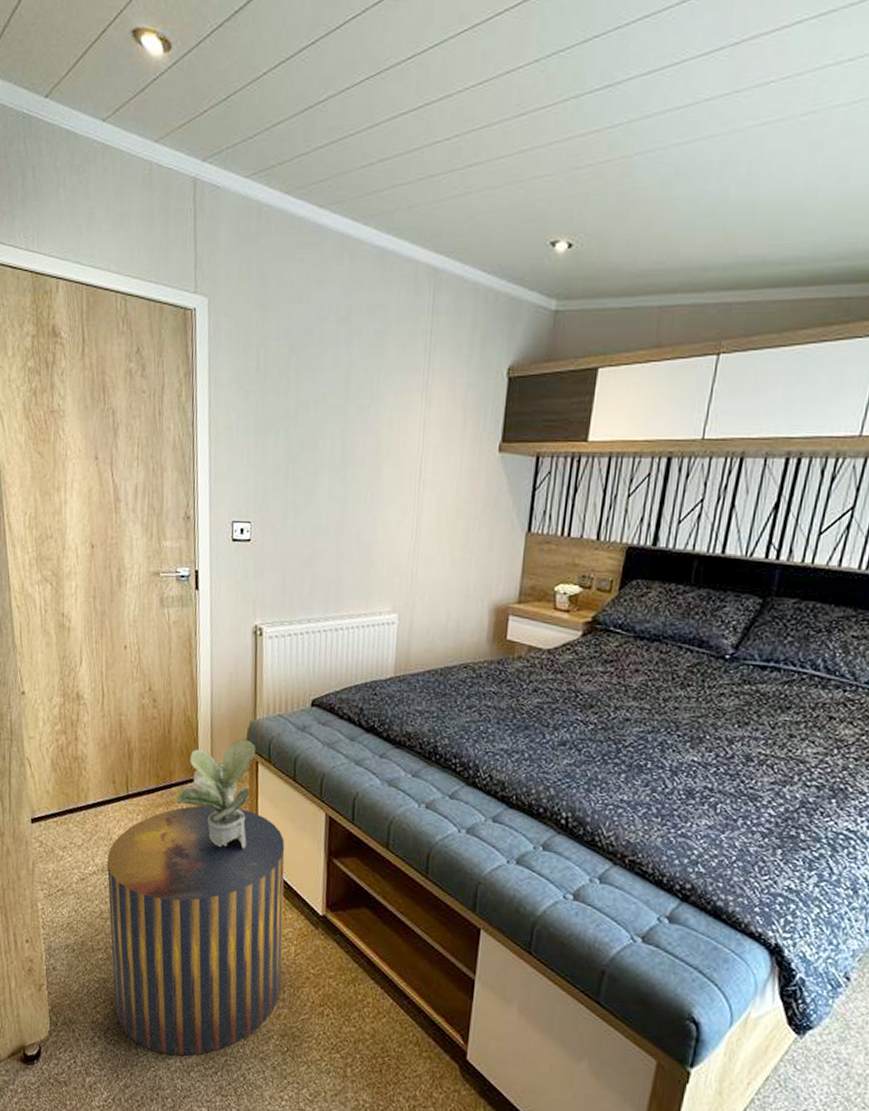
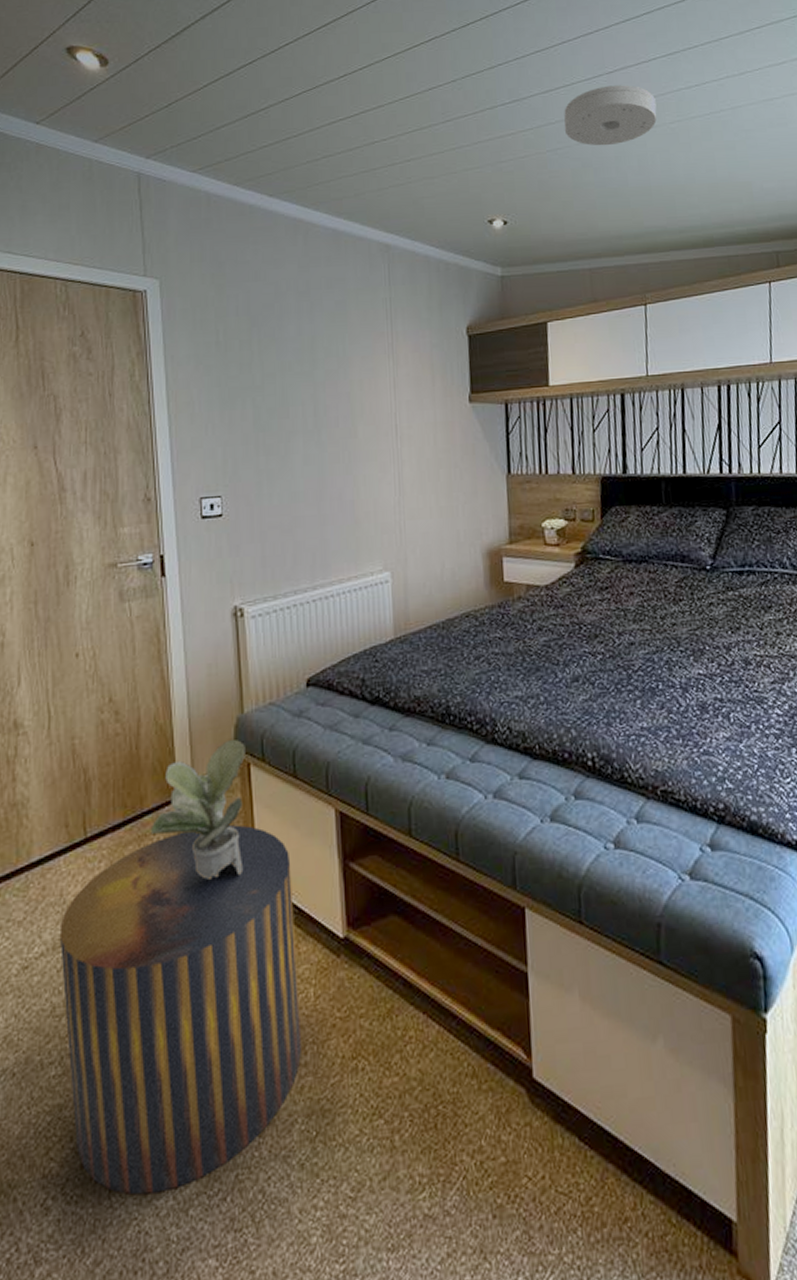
smoke detector: none [661,61,789,148] -> present [564,85,657,146]

